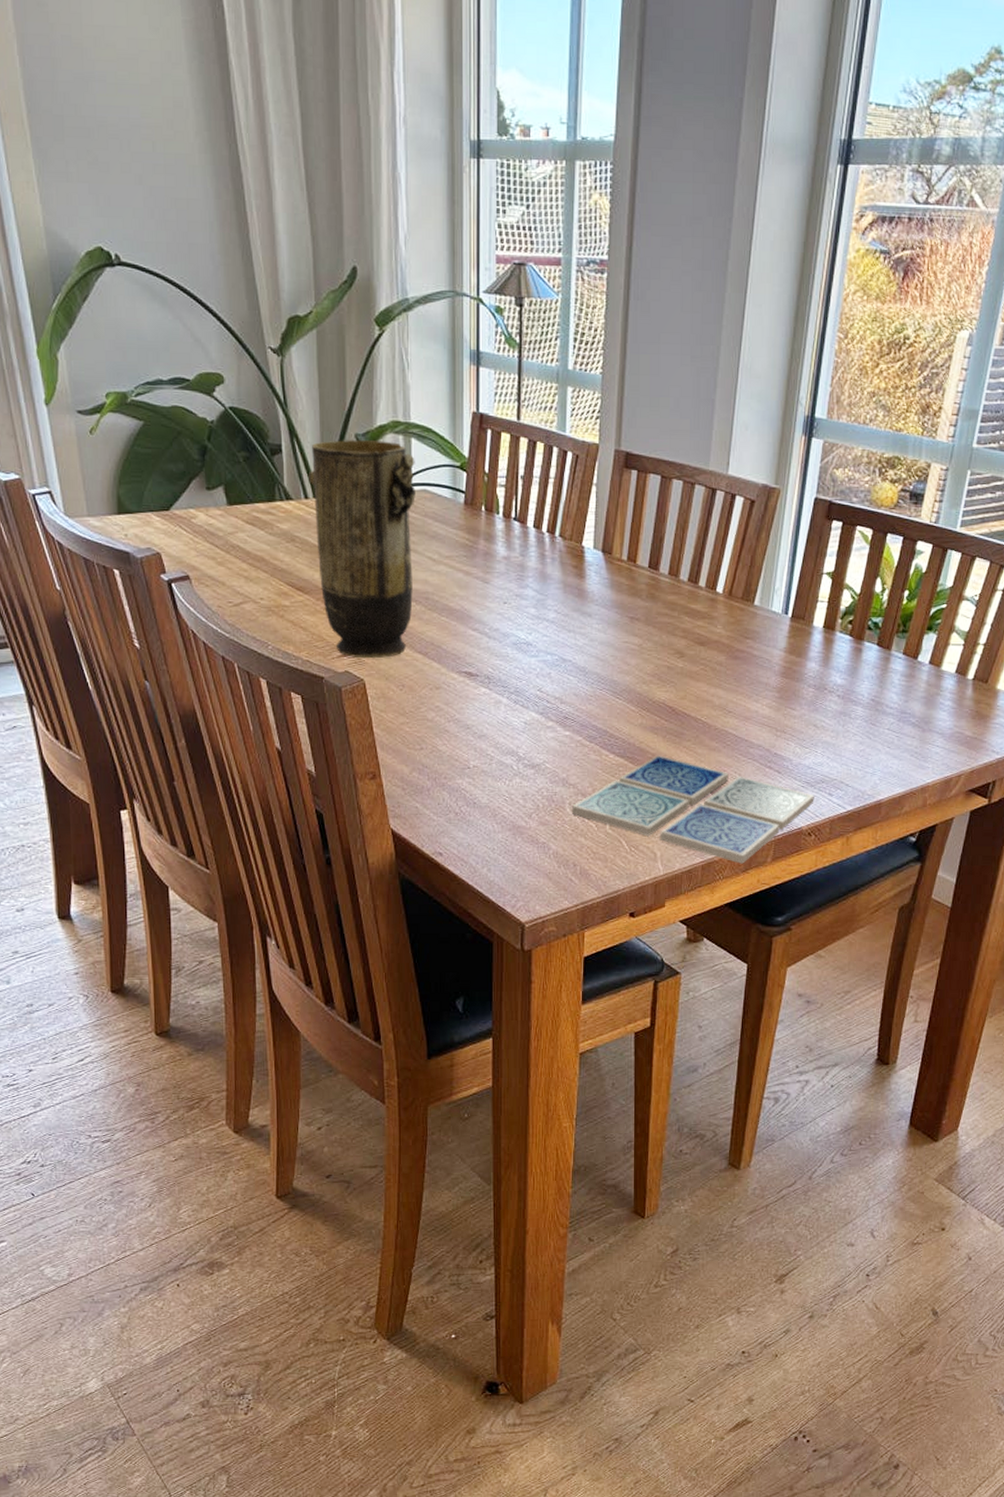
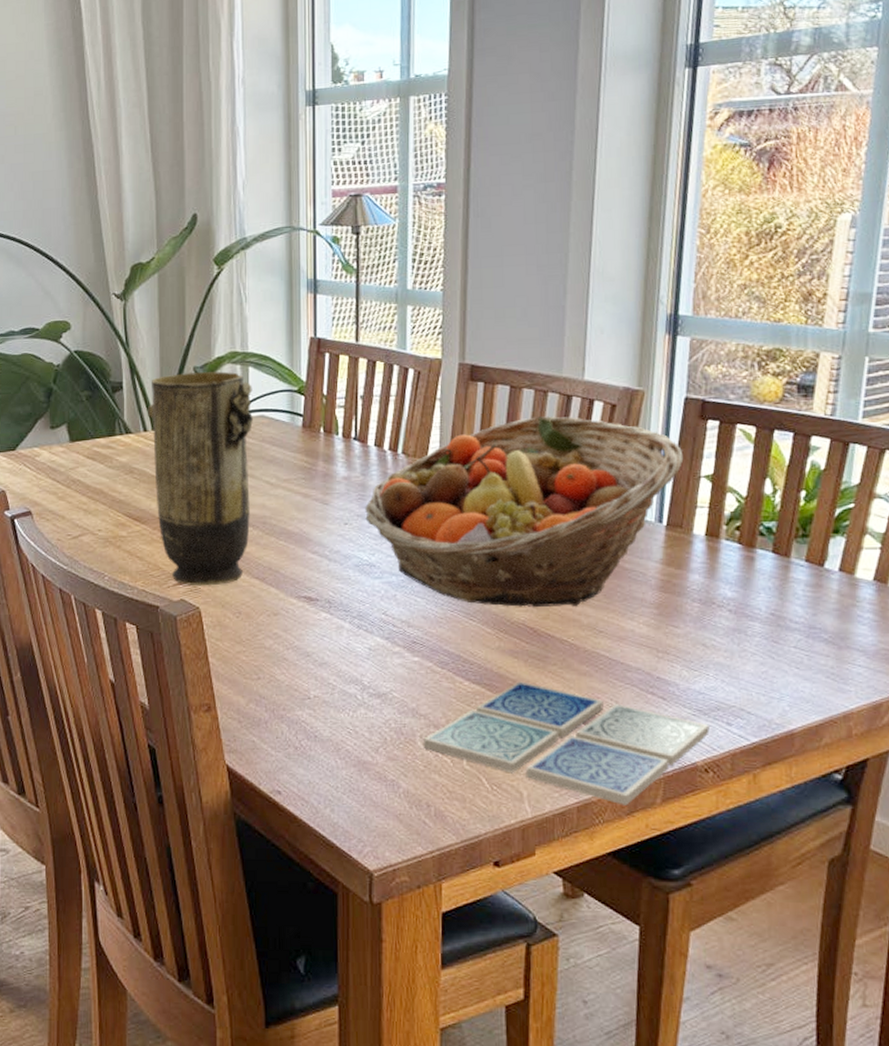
fruit basket: none [523,508,810,689] -> present [365,416,684,608]

